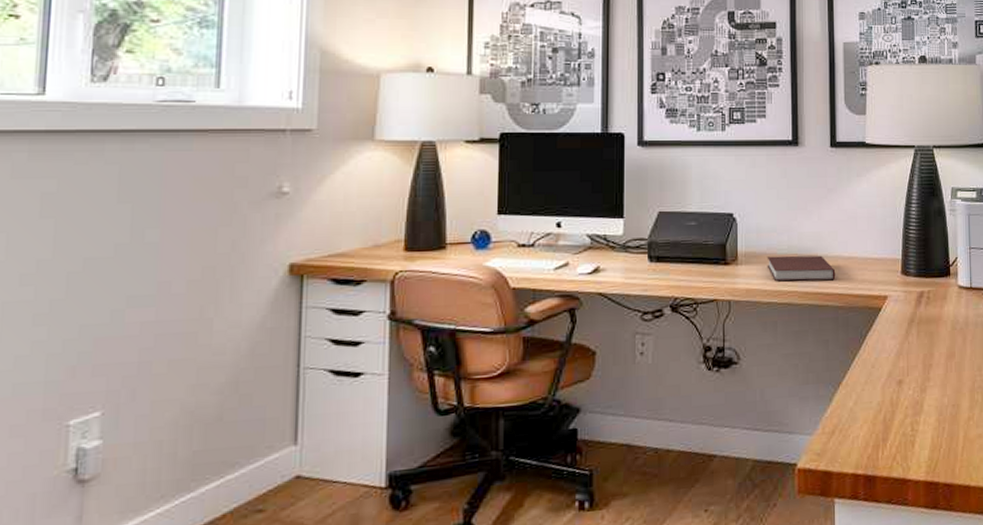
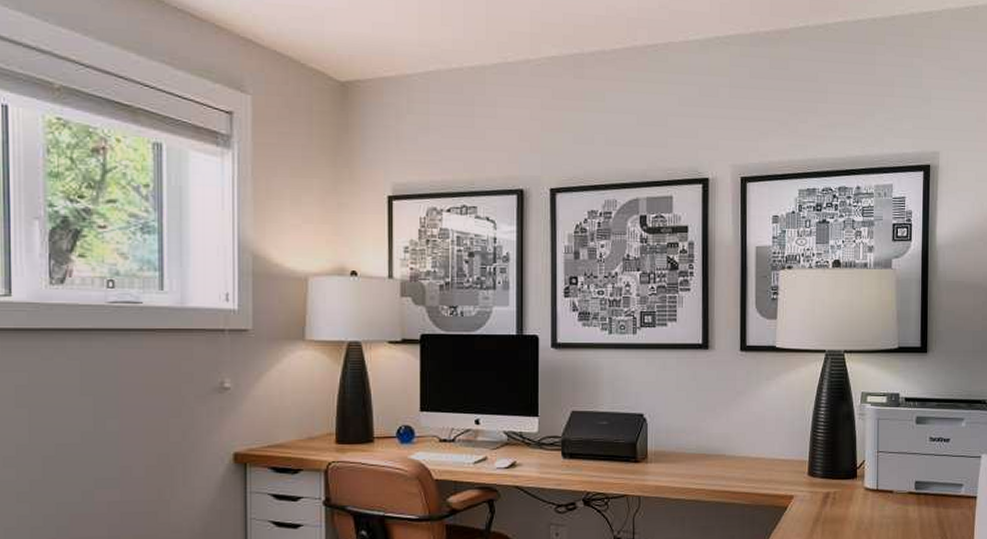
notebook: present [767,255,836,281] -> none [676,455,743,480]

